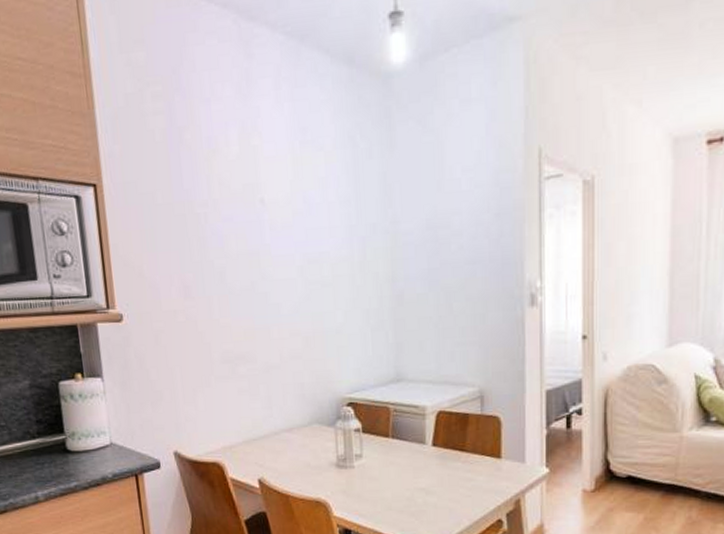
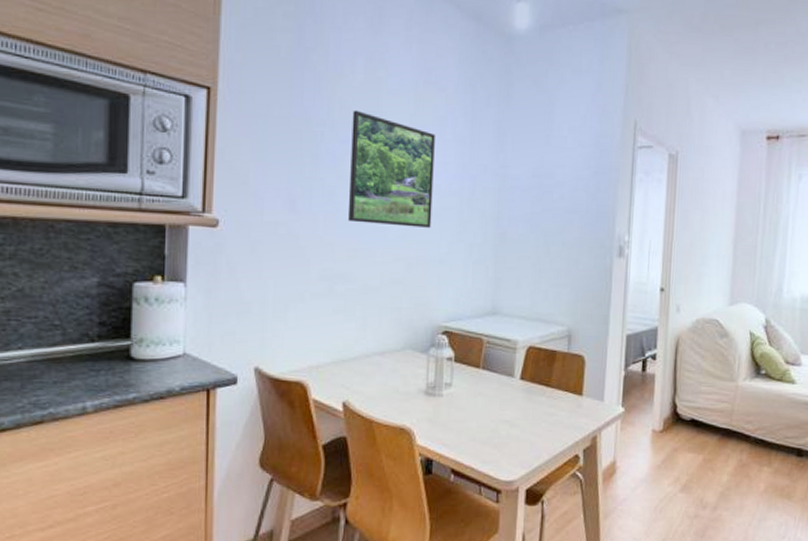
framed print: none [232,184,324,302] -> present [347,110,435,228]

